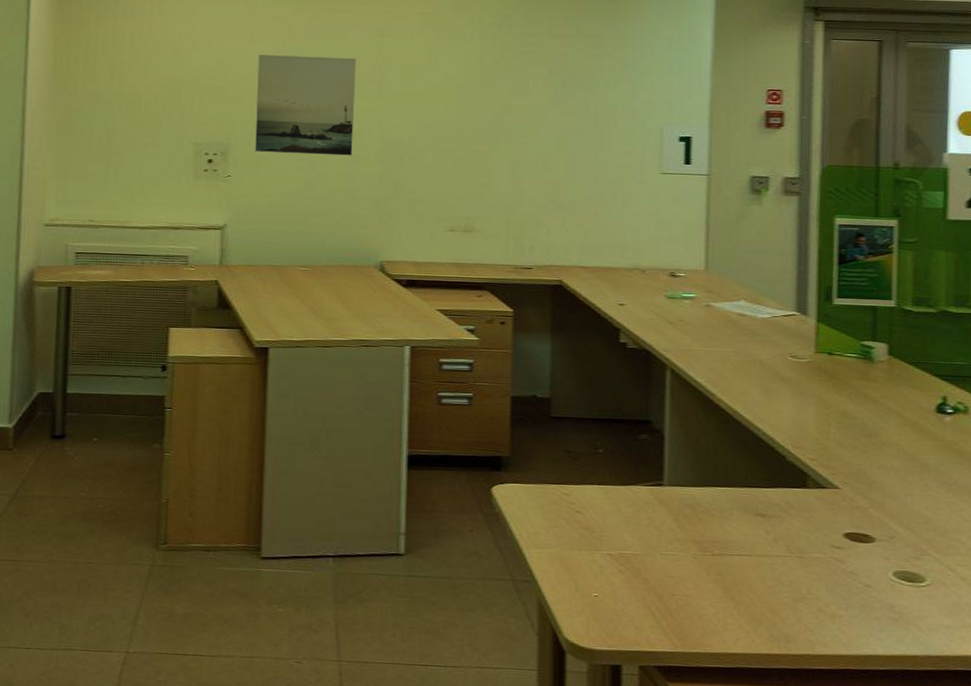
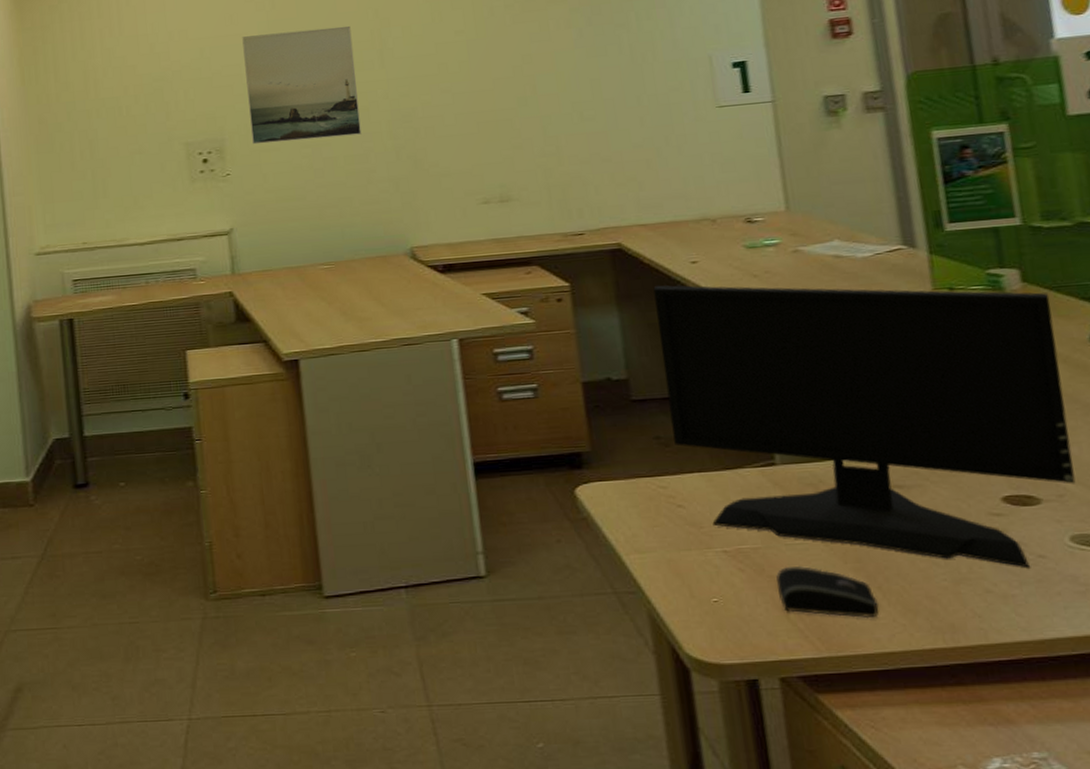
computer monitor: none [582,320,909,595] -> present [653,285,1076,568]
computer mouse: none [649,573,730,623] -> present [776,565,879,619]

